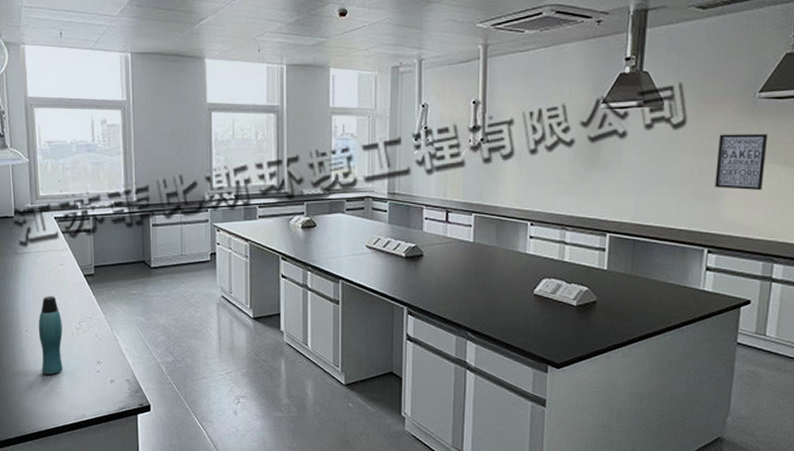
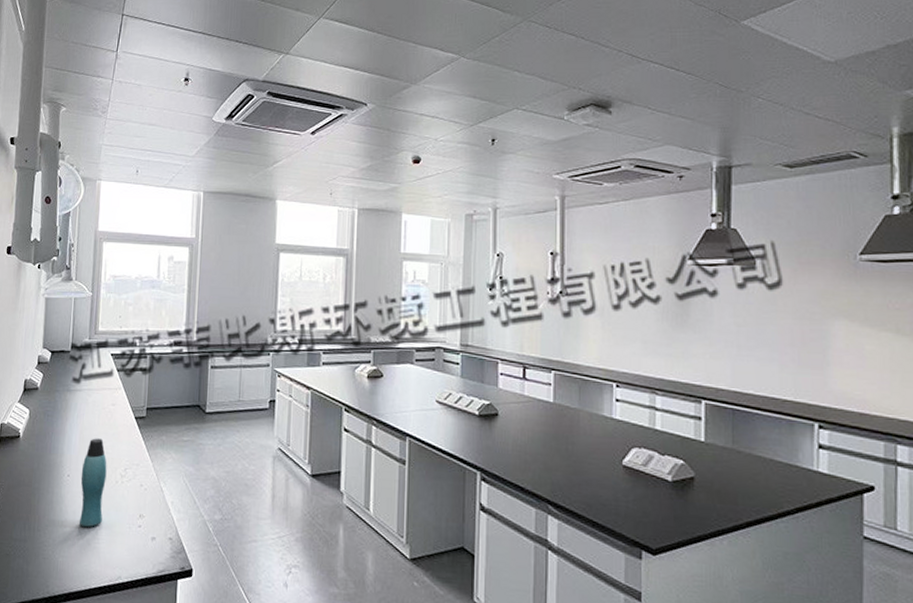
wall art: present [715,134,769,191] -> none [819,297,875,361]

